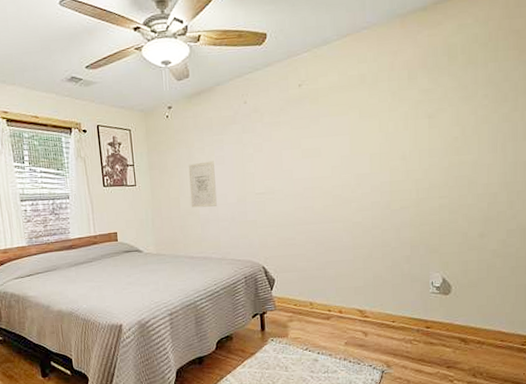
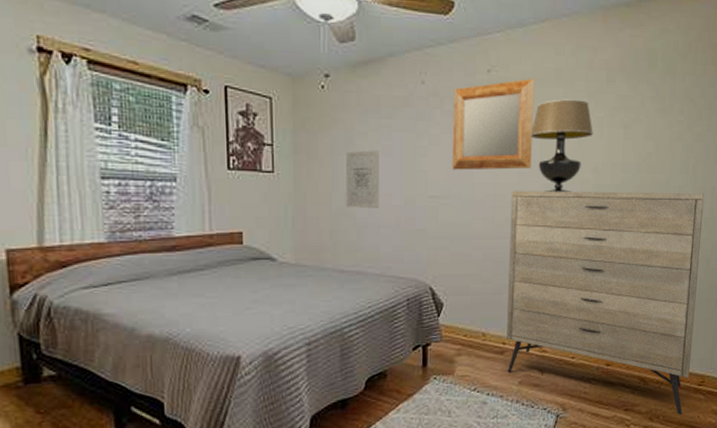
mirror: none [271,86,343,170] -> present [452,78,534,170]
dresser: none [327,169,516,372] -> present [507,190,704,415]
table lamp: none [340,98,399,181] -> present [530,99,593,192]

